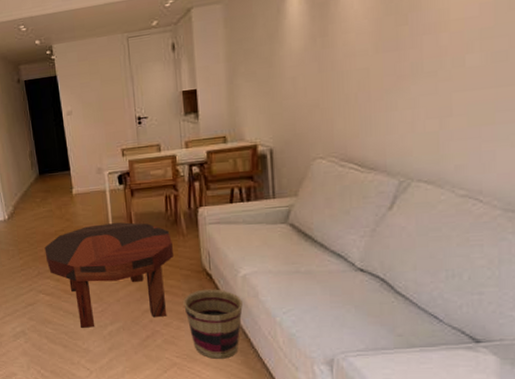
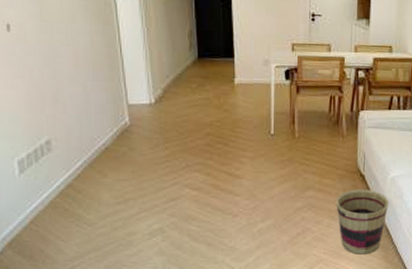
coffee table: present [44,222,173,329] -> none [196,117,332,226]

